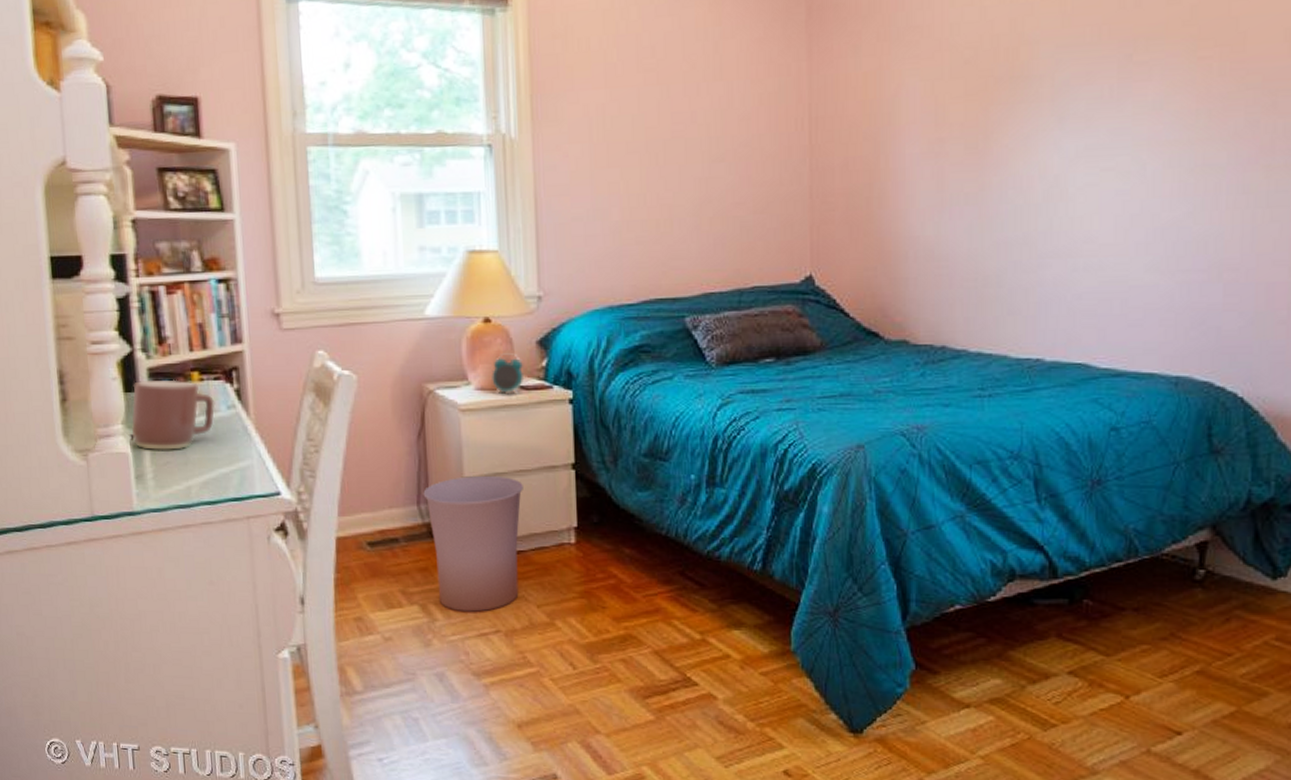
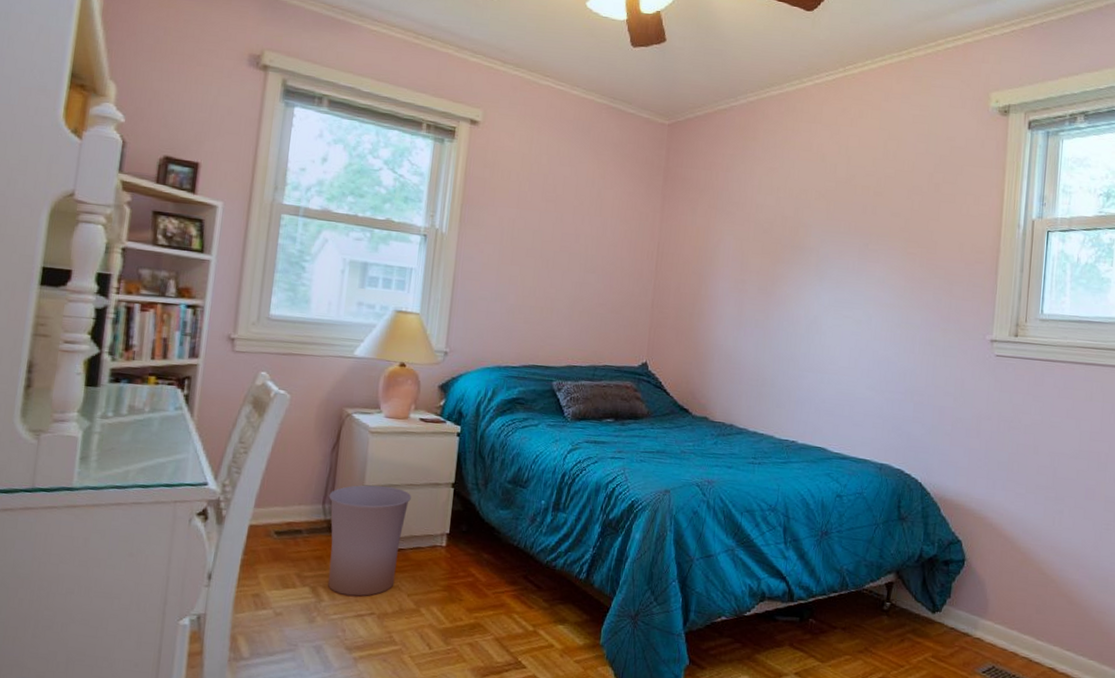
mug: present [131,379,215,450] -> none [85,377,165,439]
alarm clock: present [492,353,525,395] -> none [399,391,426,425]

